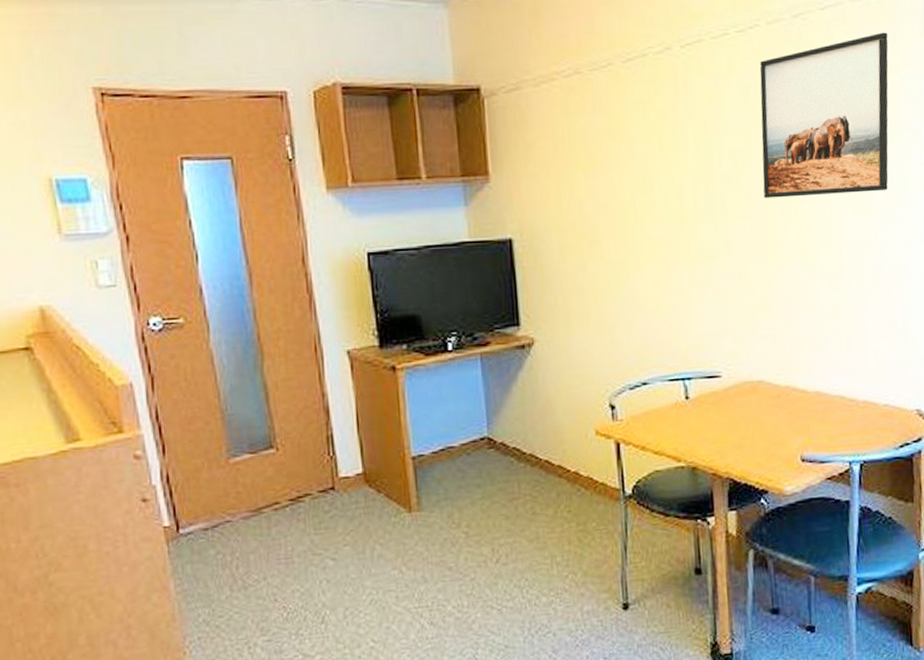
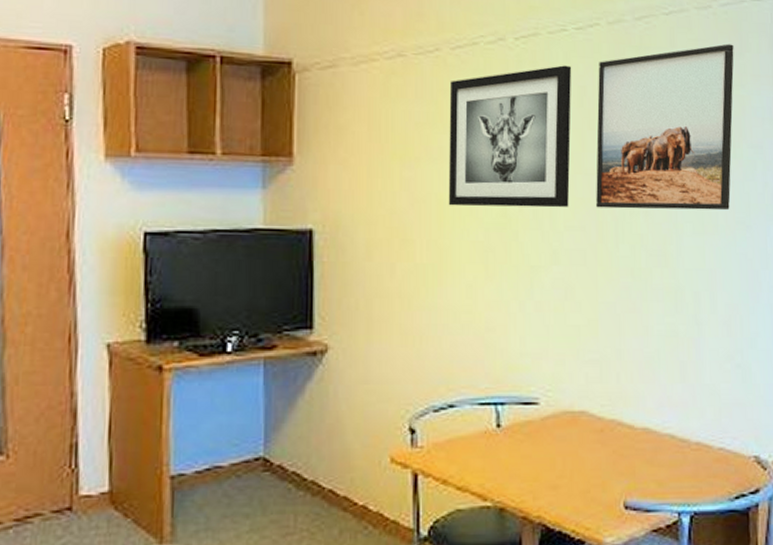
wall art: none [623,68,739,208] -> present [448,65,572,208]

